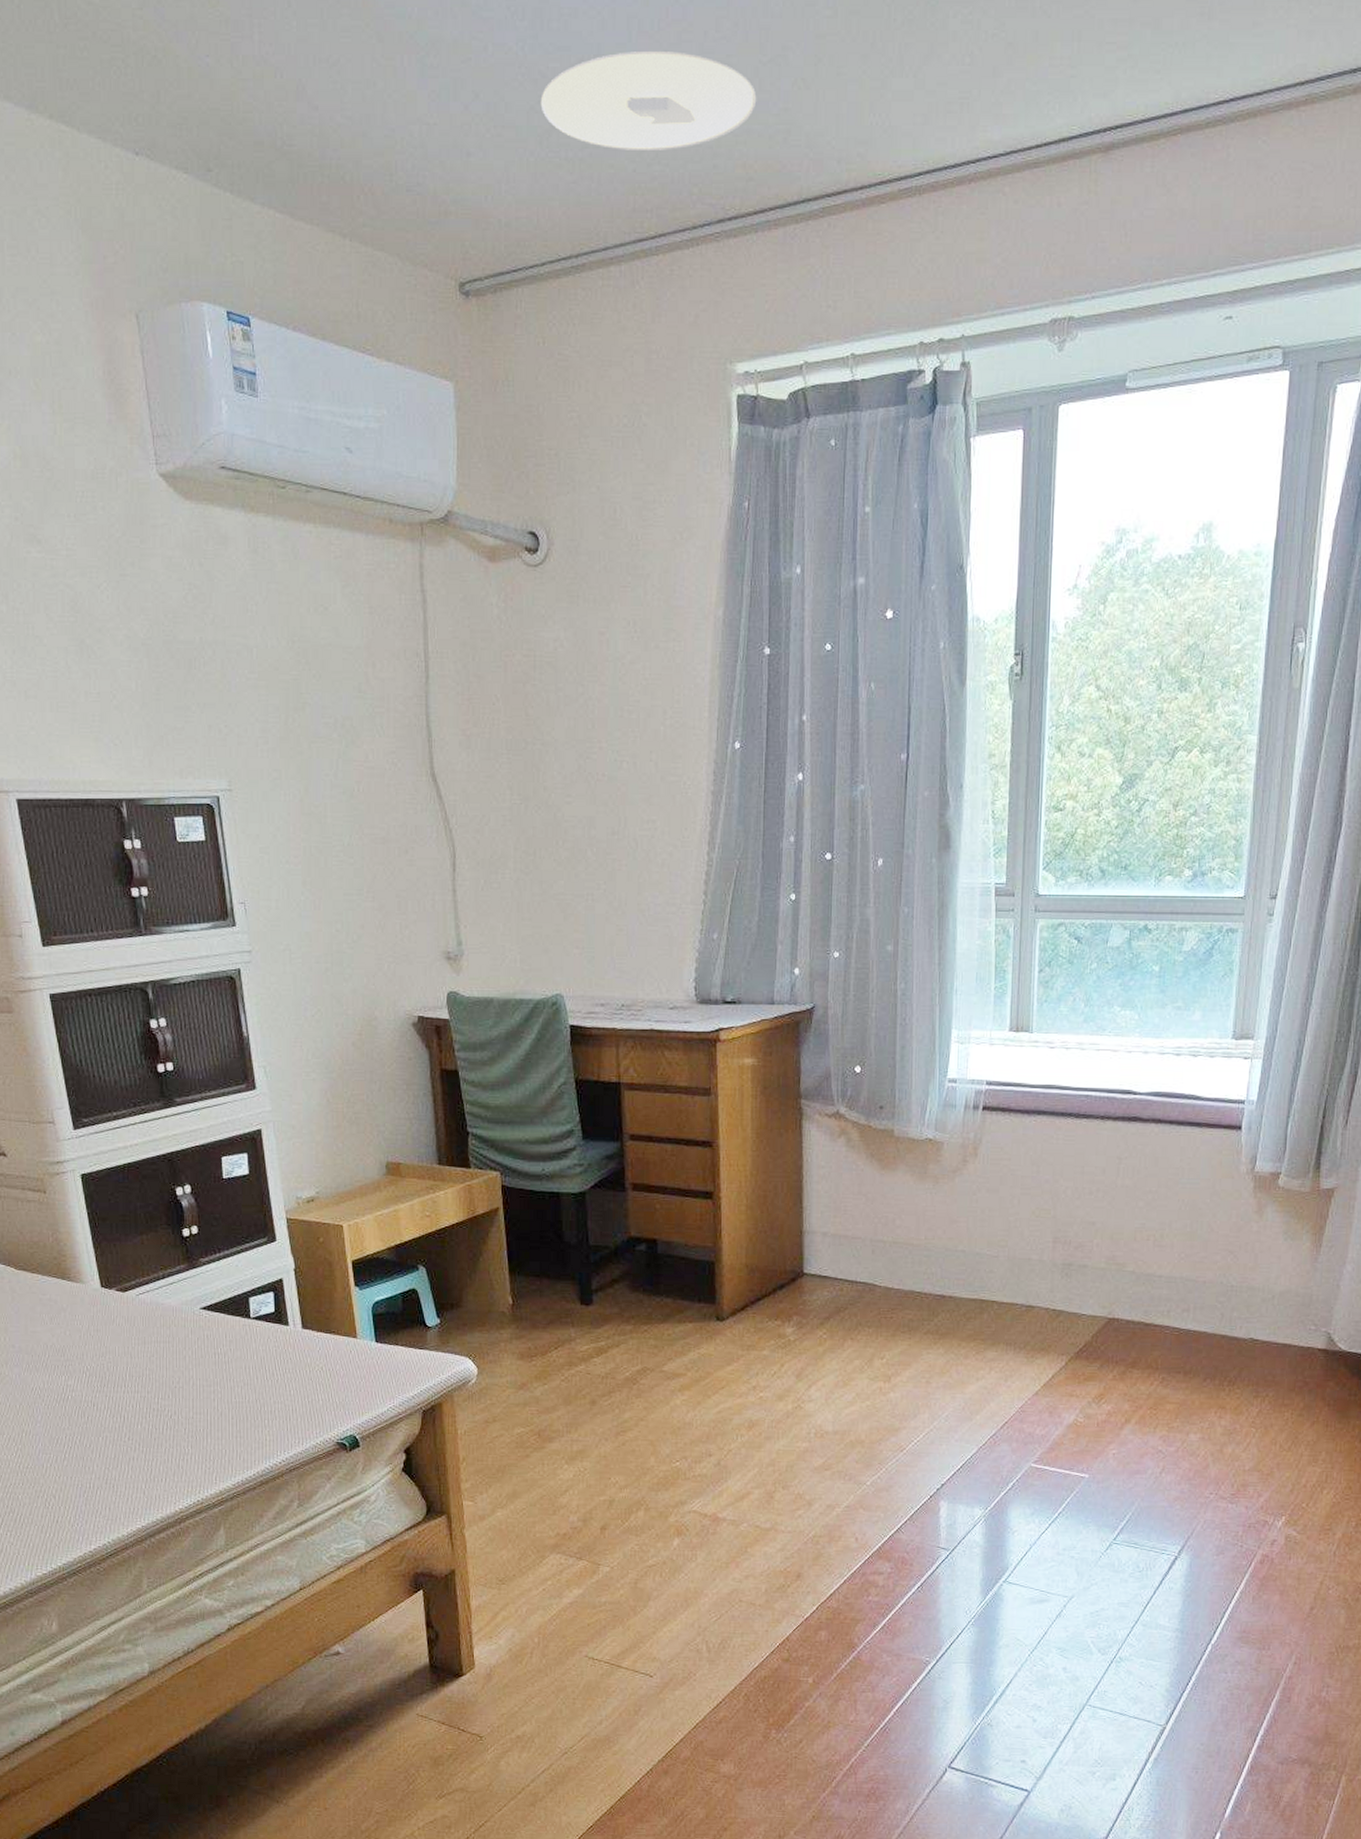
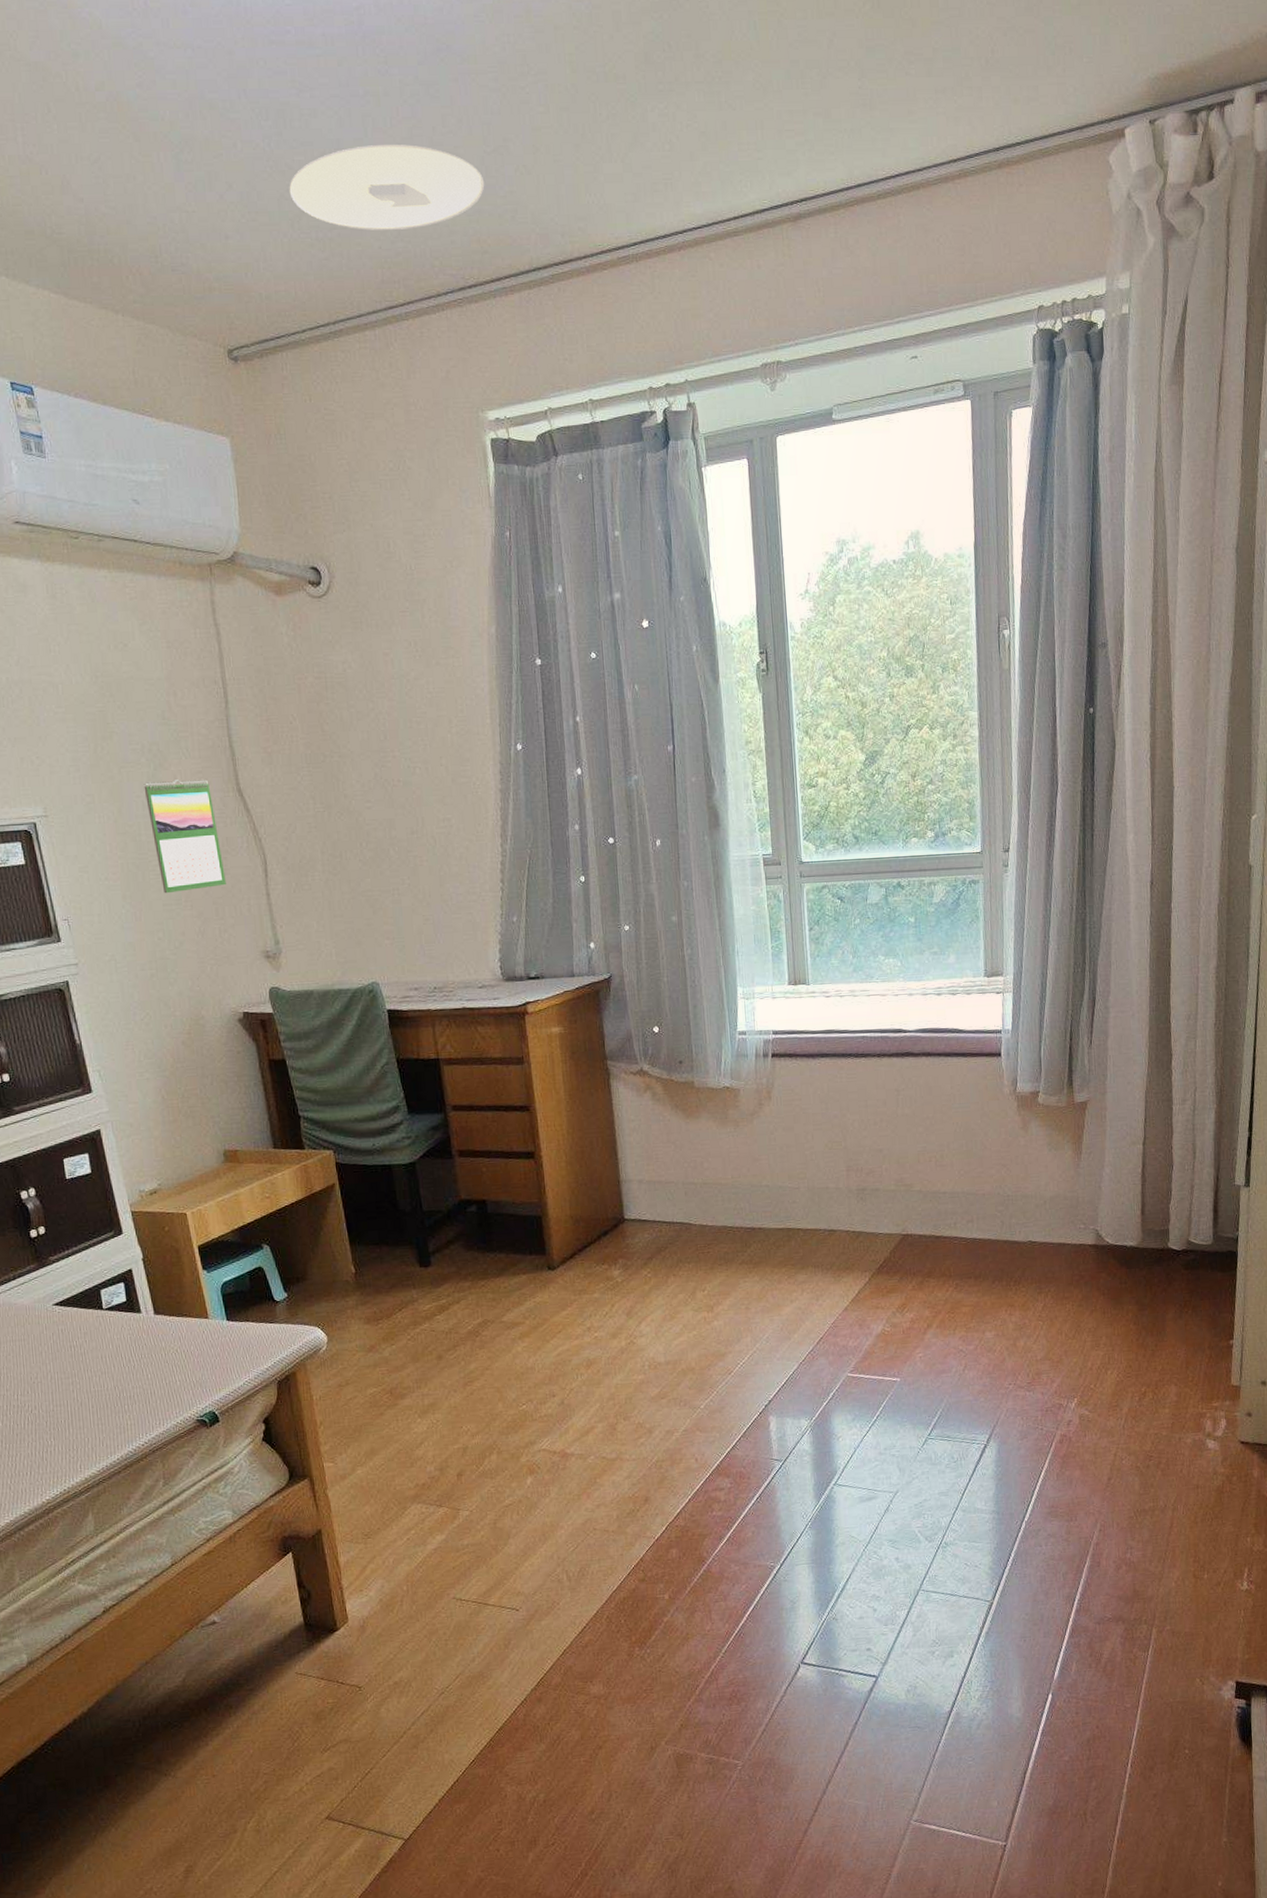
calendar: none [333,759,411,882] -> present [144,779,226,894]

